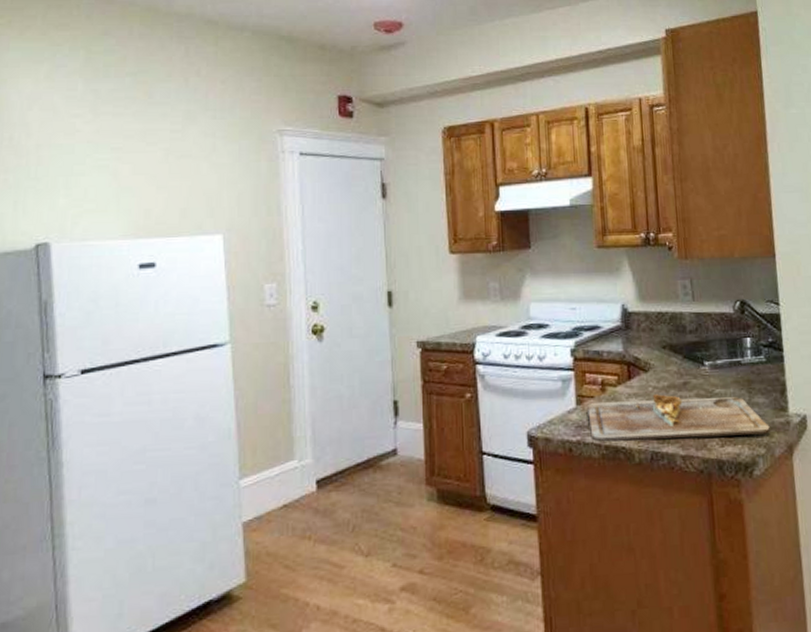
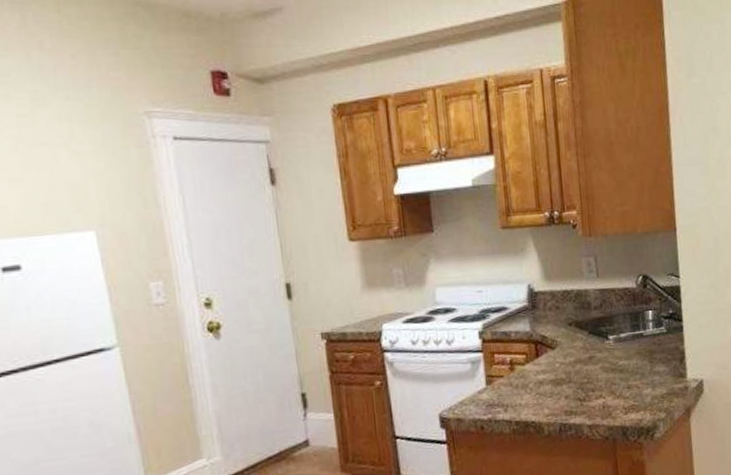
cutting board: present [587,394,770,442] -> none [497,367,670,419]

